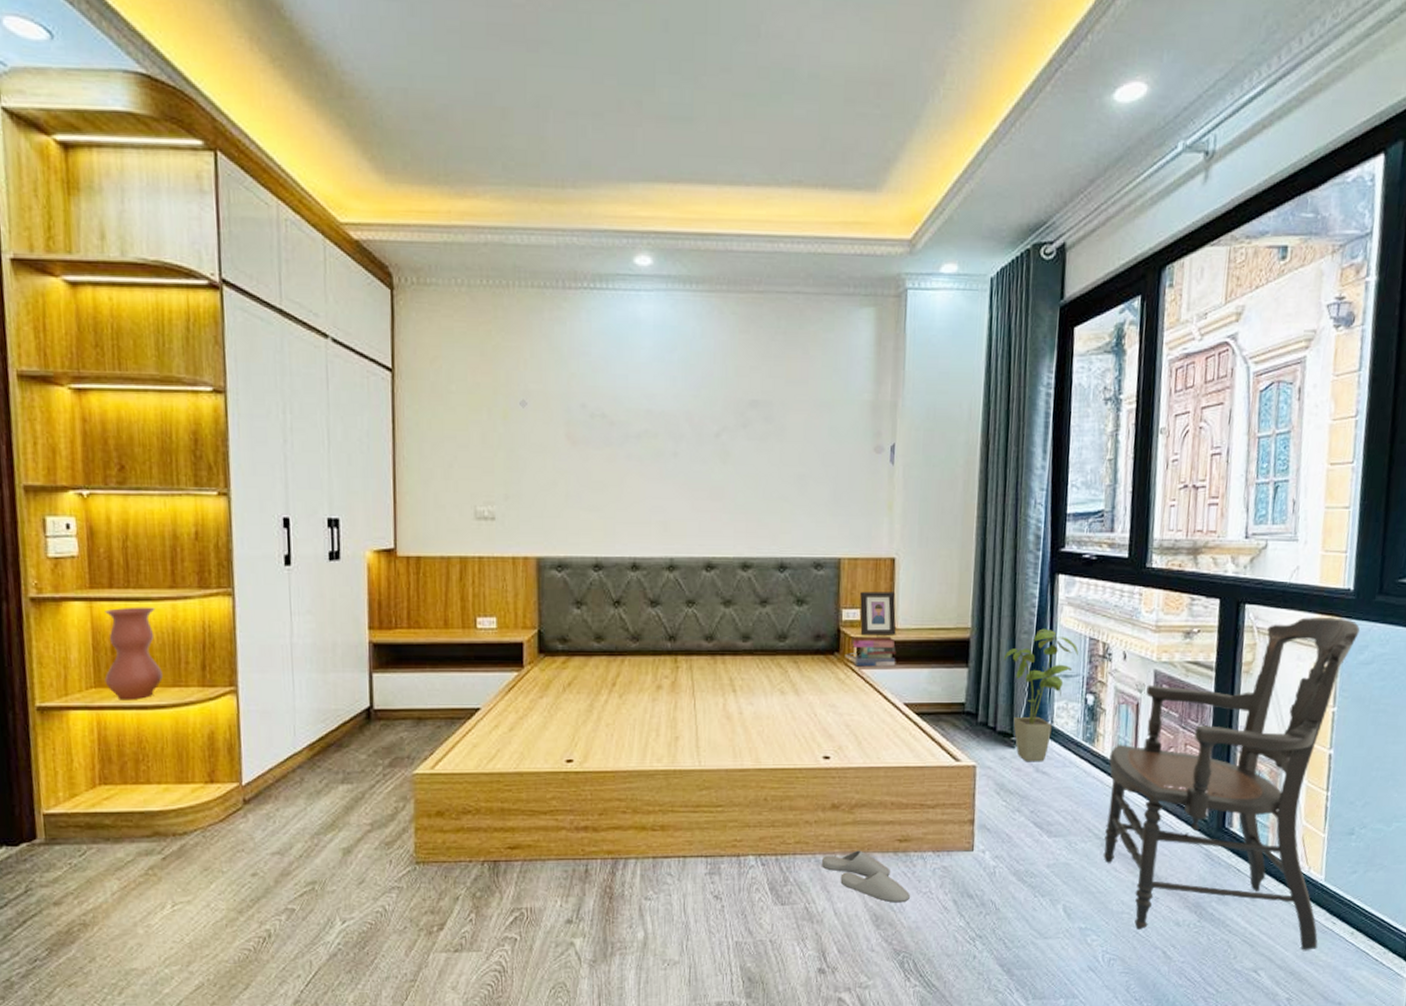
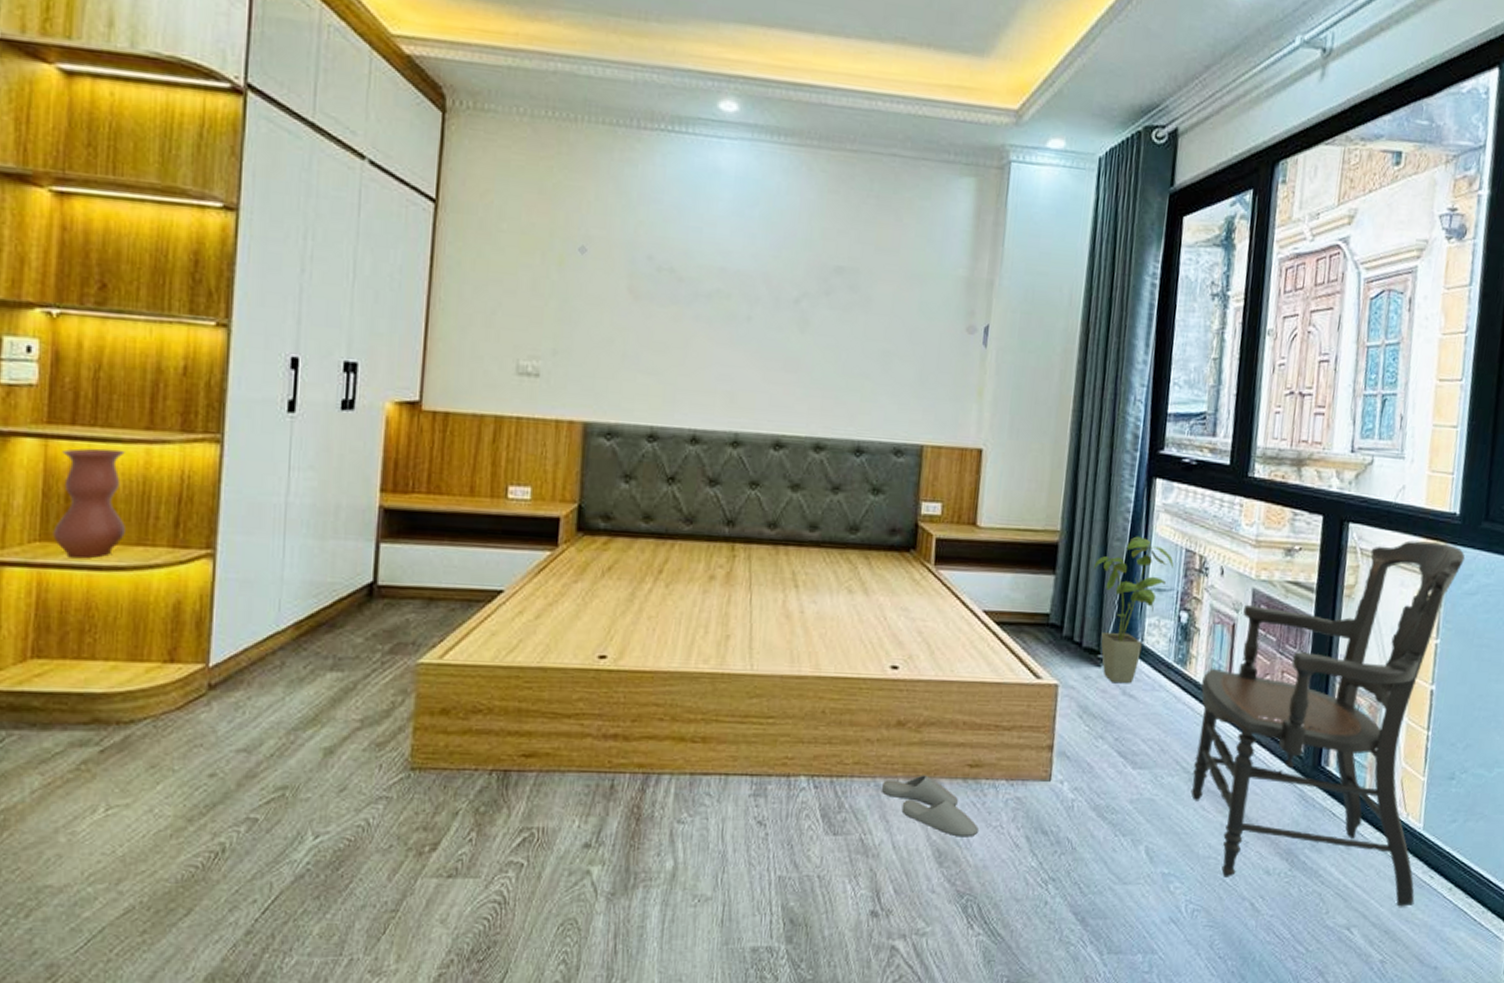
books: present [845,636,897,667] -> none [921,532,979,569]
picture frame: present [860,591,896,635] -> none [940,483,981,534]

